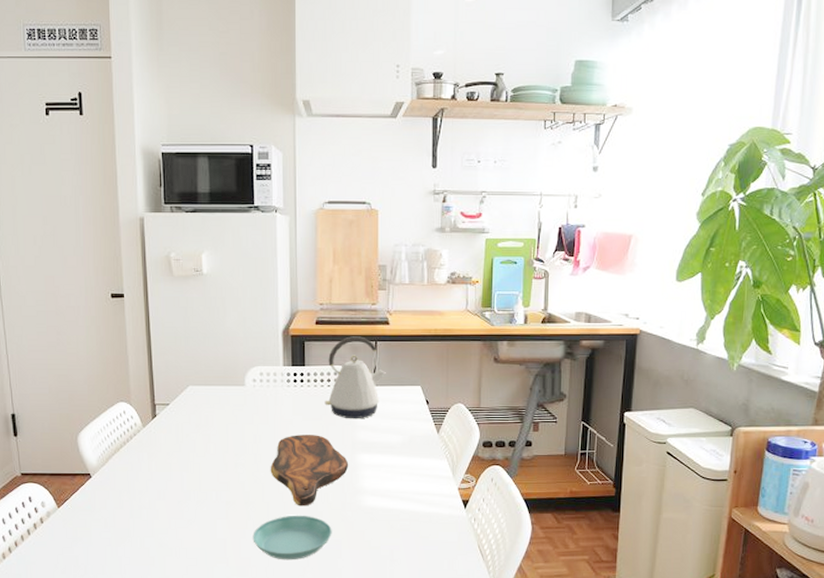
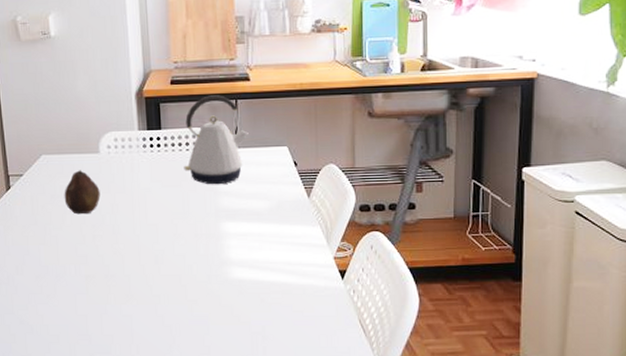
fruit: none [209,401,244,444] -> present [64,170,101,215]
saucer: present [253,515,332,561] -> none [114,288,198,337]
cutting board: present [270,435,349,506] -> none [129,203,213,280]

